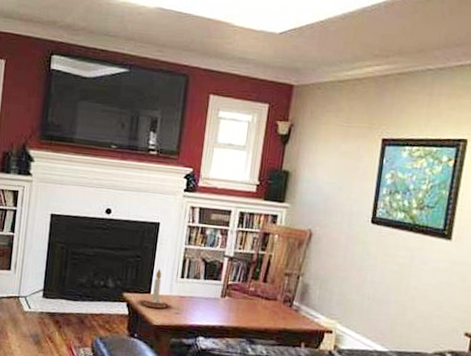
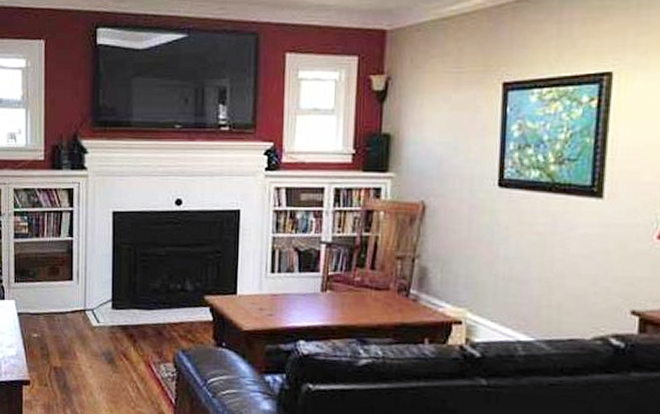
candle holder: present [138,268,173,309] -> none [223,264,264,311]

